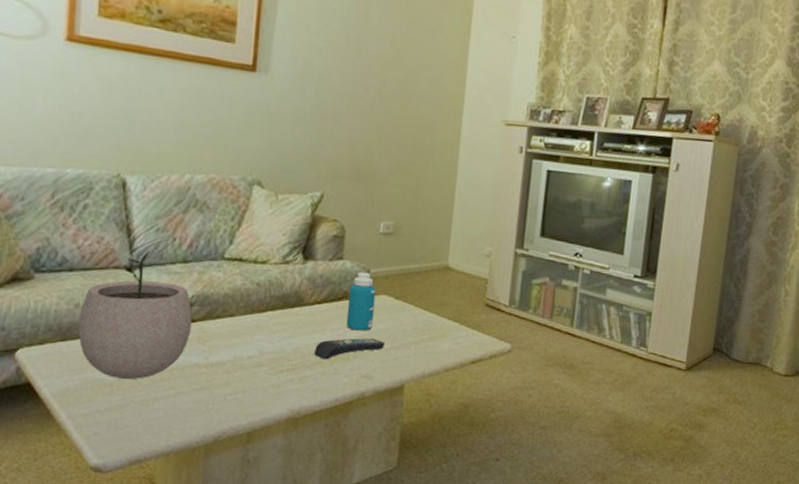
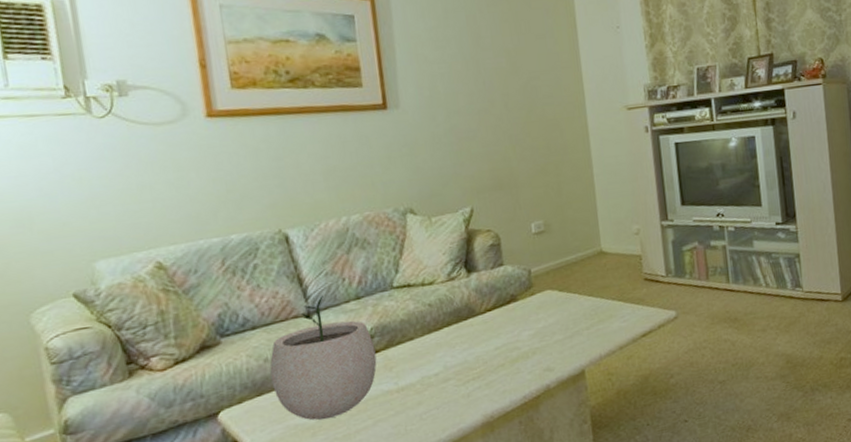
remote control: present [314,338,385,360] -> none [494,332,559,362]
bottle: present [346,271,376,331] -> none [514,272,544,329]

